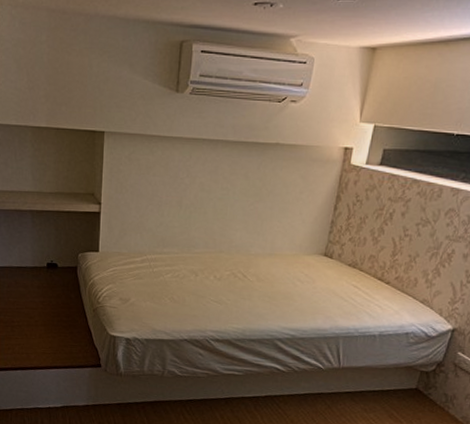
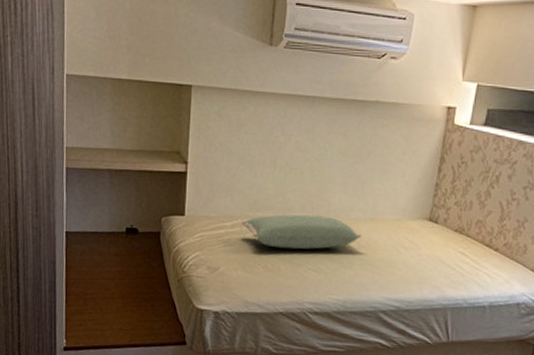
pillow: none [148,250,260,283] -> present [240,214,362,250]

